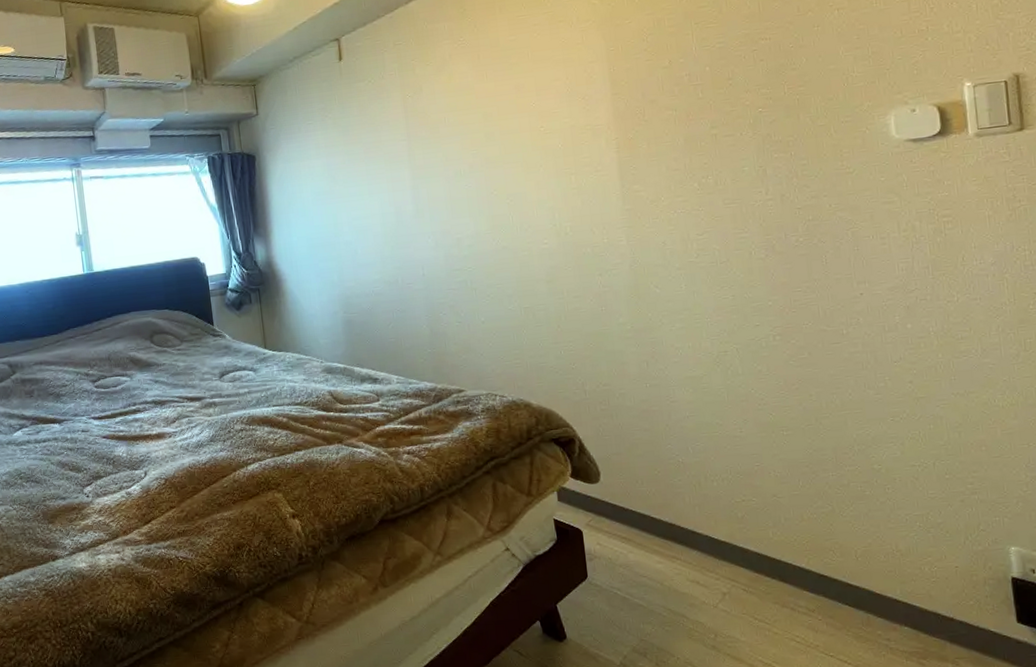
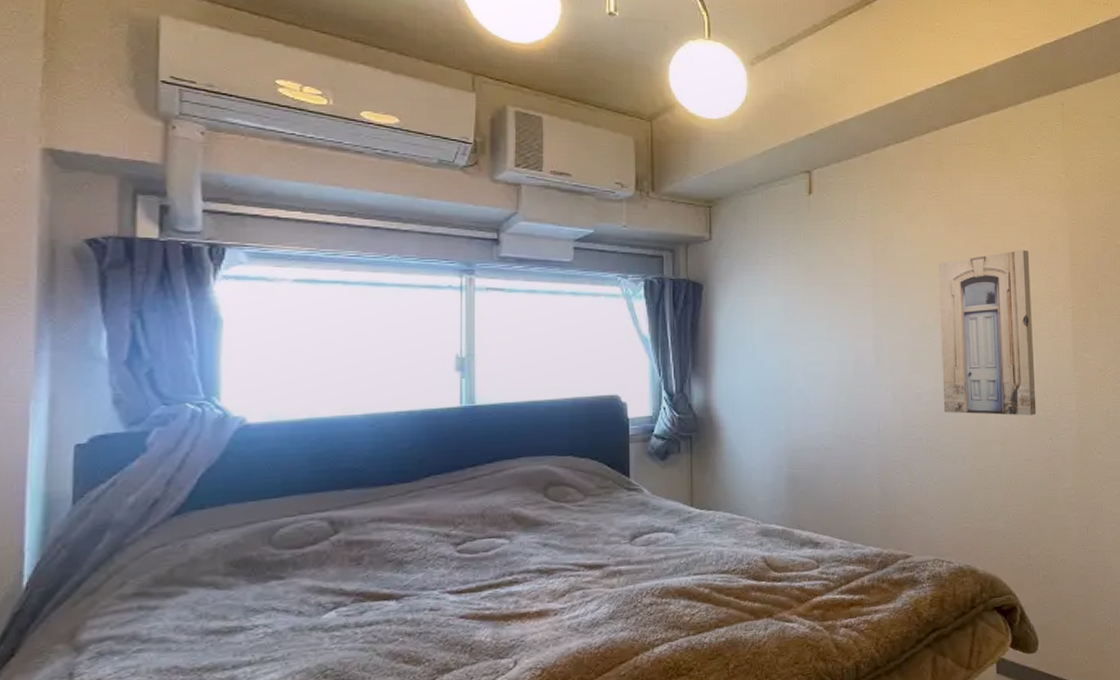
wall art: none [469,85,584,256] -> present [939,249,1037,416]

